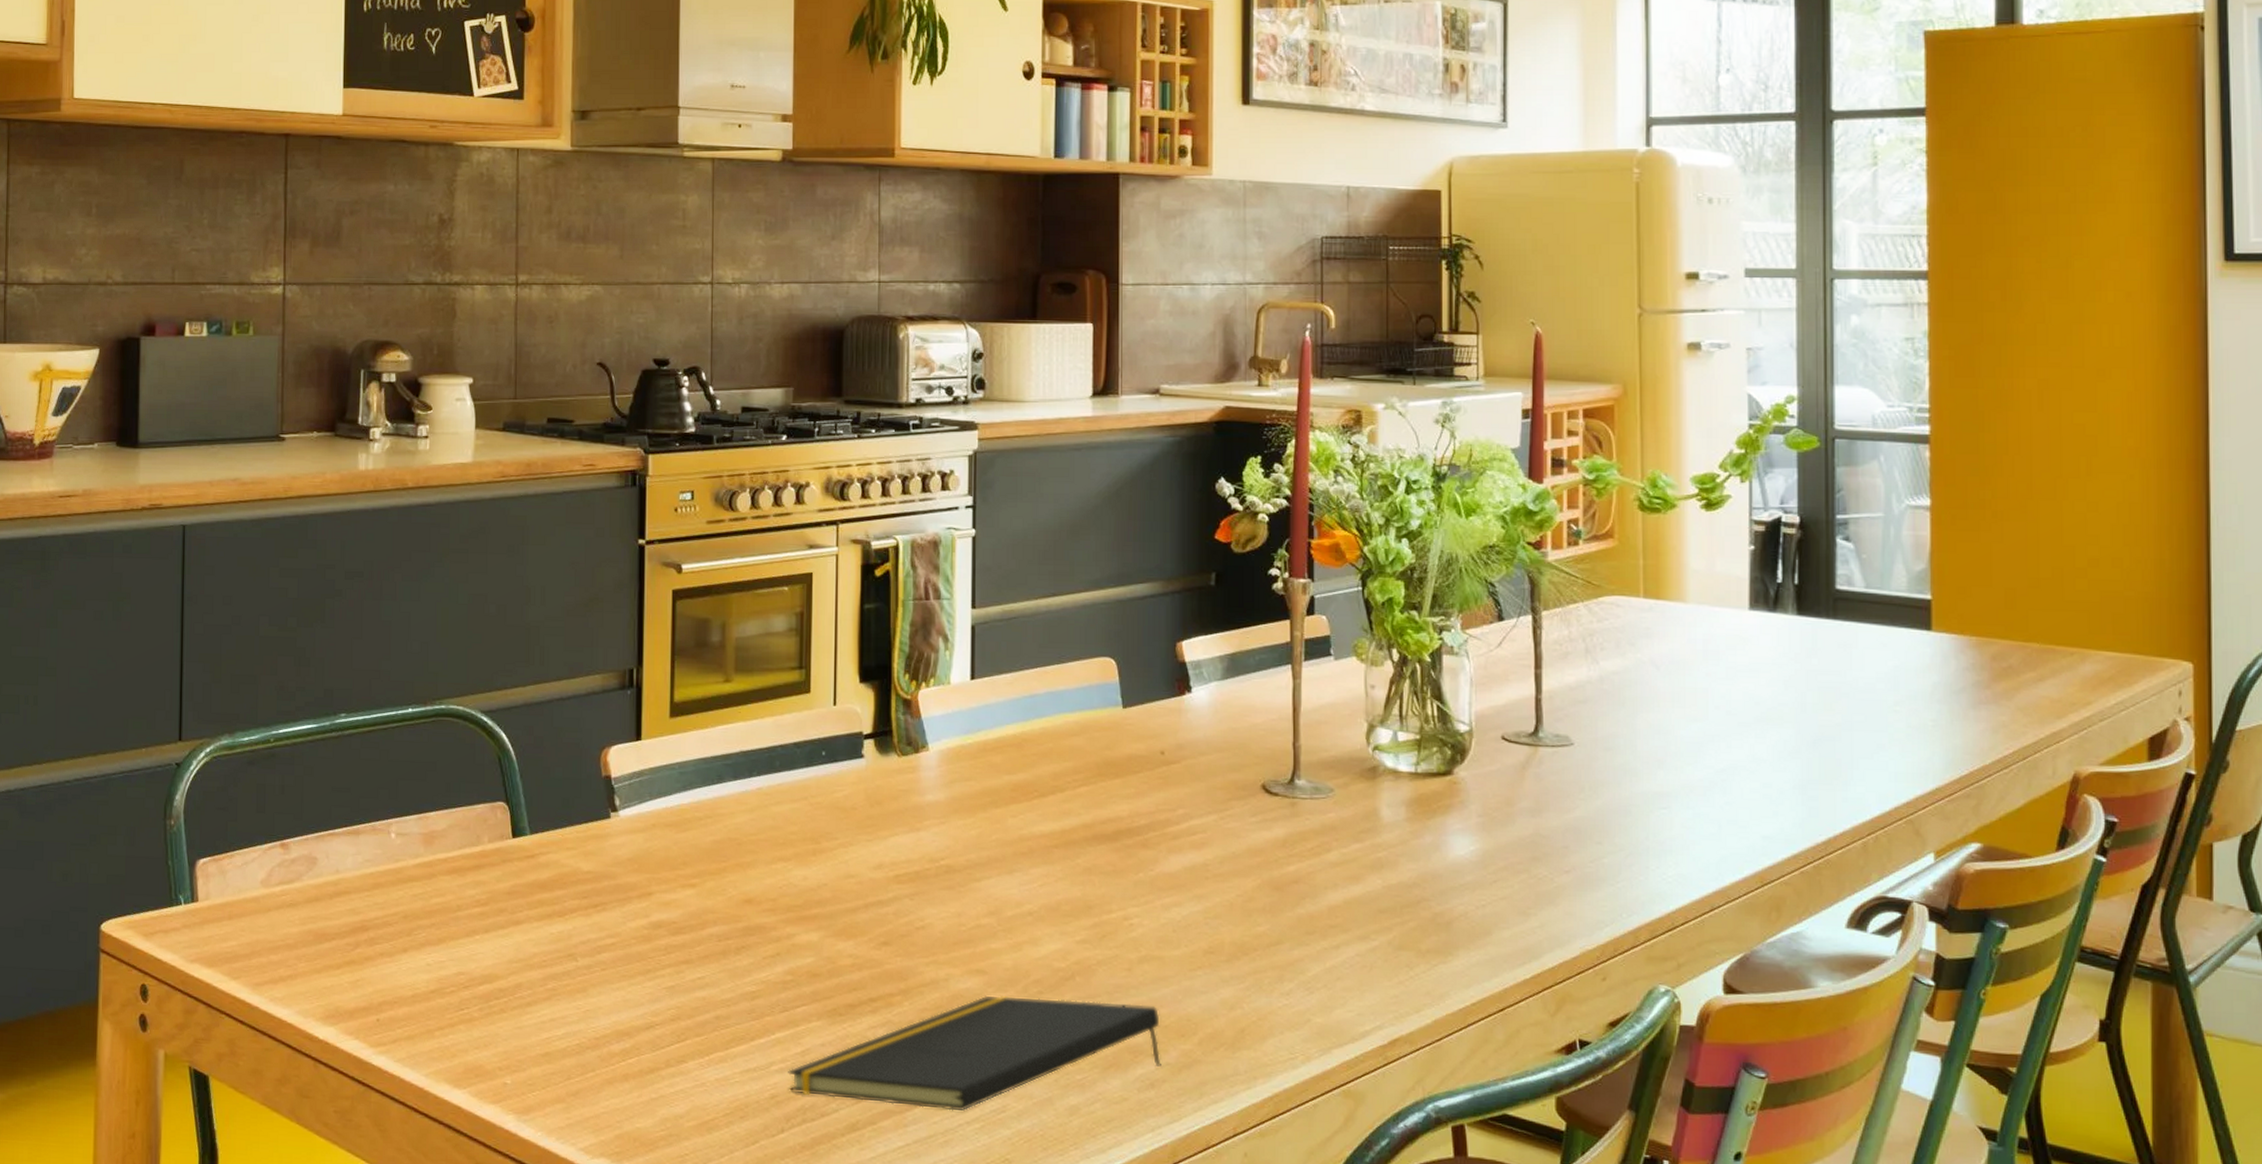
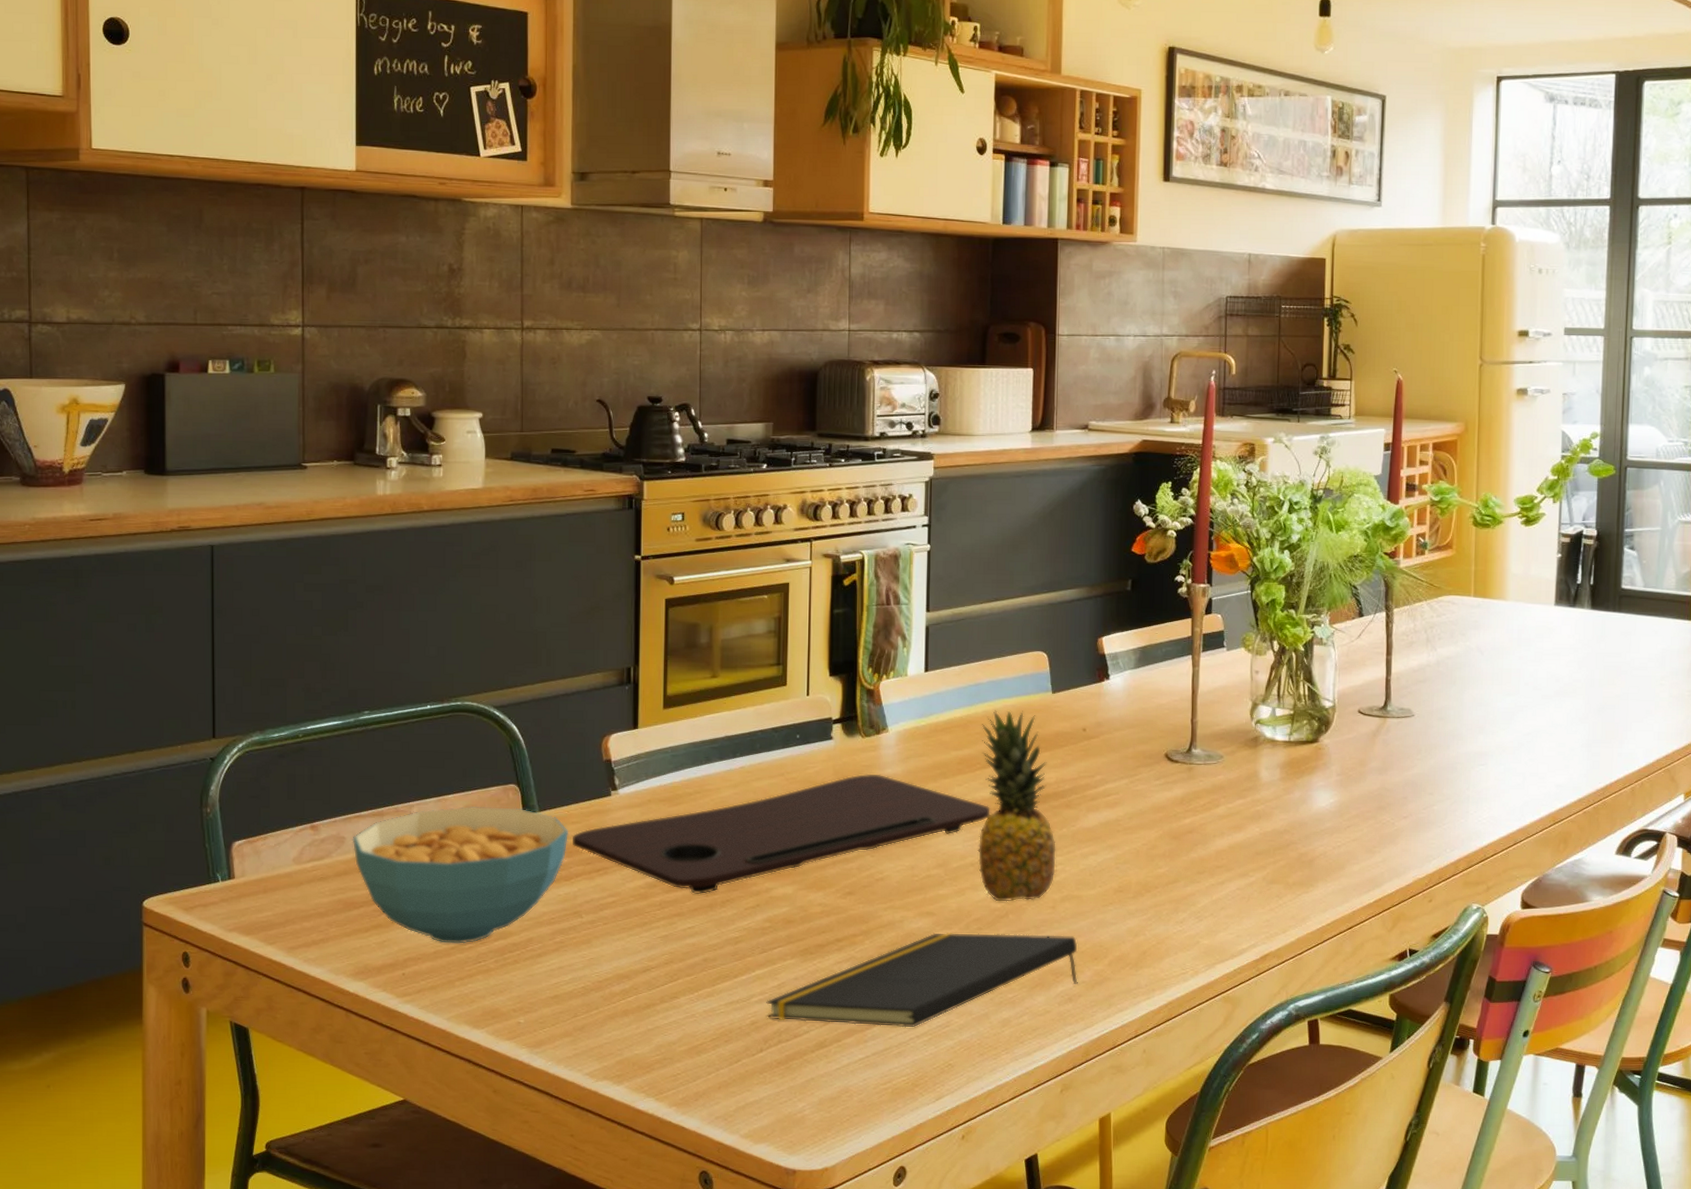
cereal bowl: none [324,826,564,987] -> present [352,806,569,944]
cutting board: none [567,800,1051,938] -> present [573,774,990,894]
fruit: none [1036,727,1131,961] -> present [978,710,1056,902]

